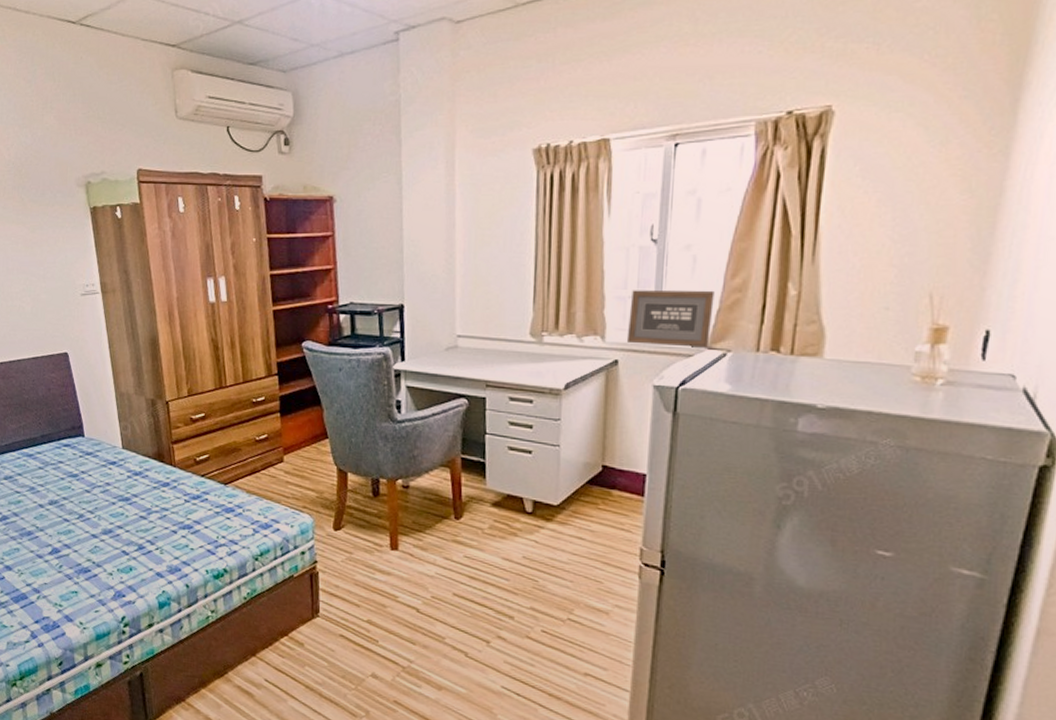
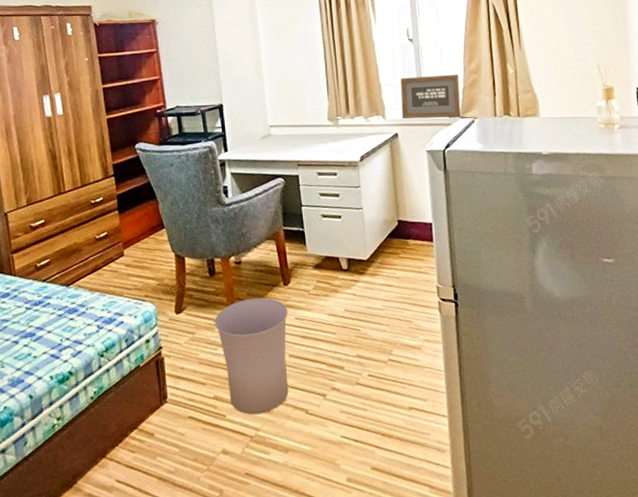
waste bin: none [375,526,457,647] -> present [215,297,289,415]

